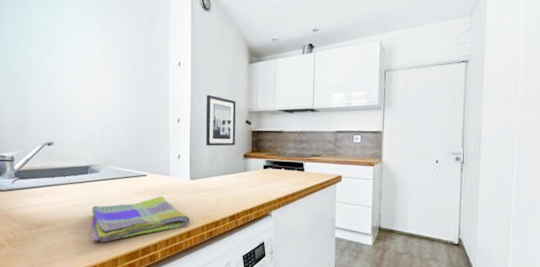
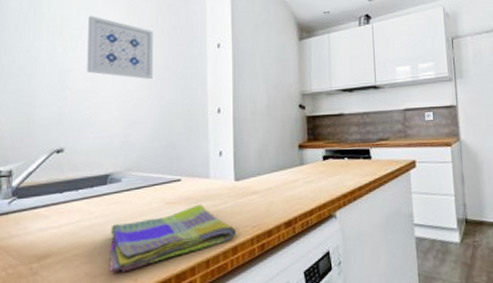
wall art: none [70,30,124,89] -> present [87,16,153,79]
wall art: present [205,94,236,146] -> none [251,78,288,138]

